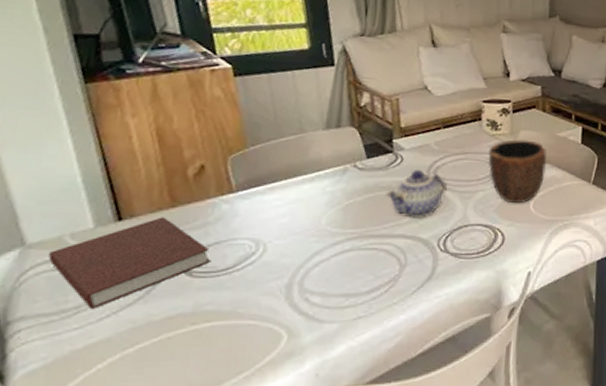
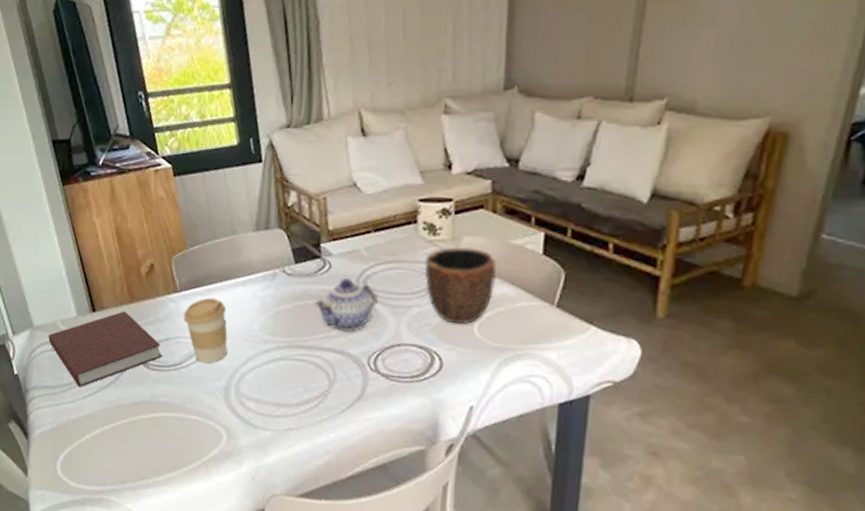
coffee cup: none [239,195,292,263] -> present [183,297,228,364]

